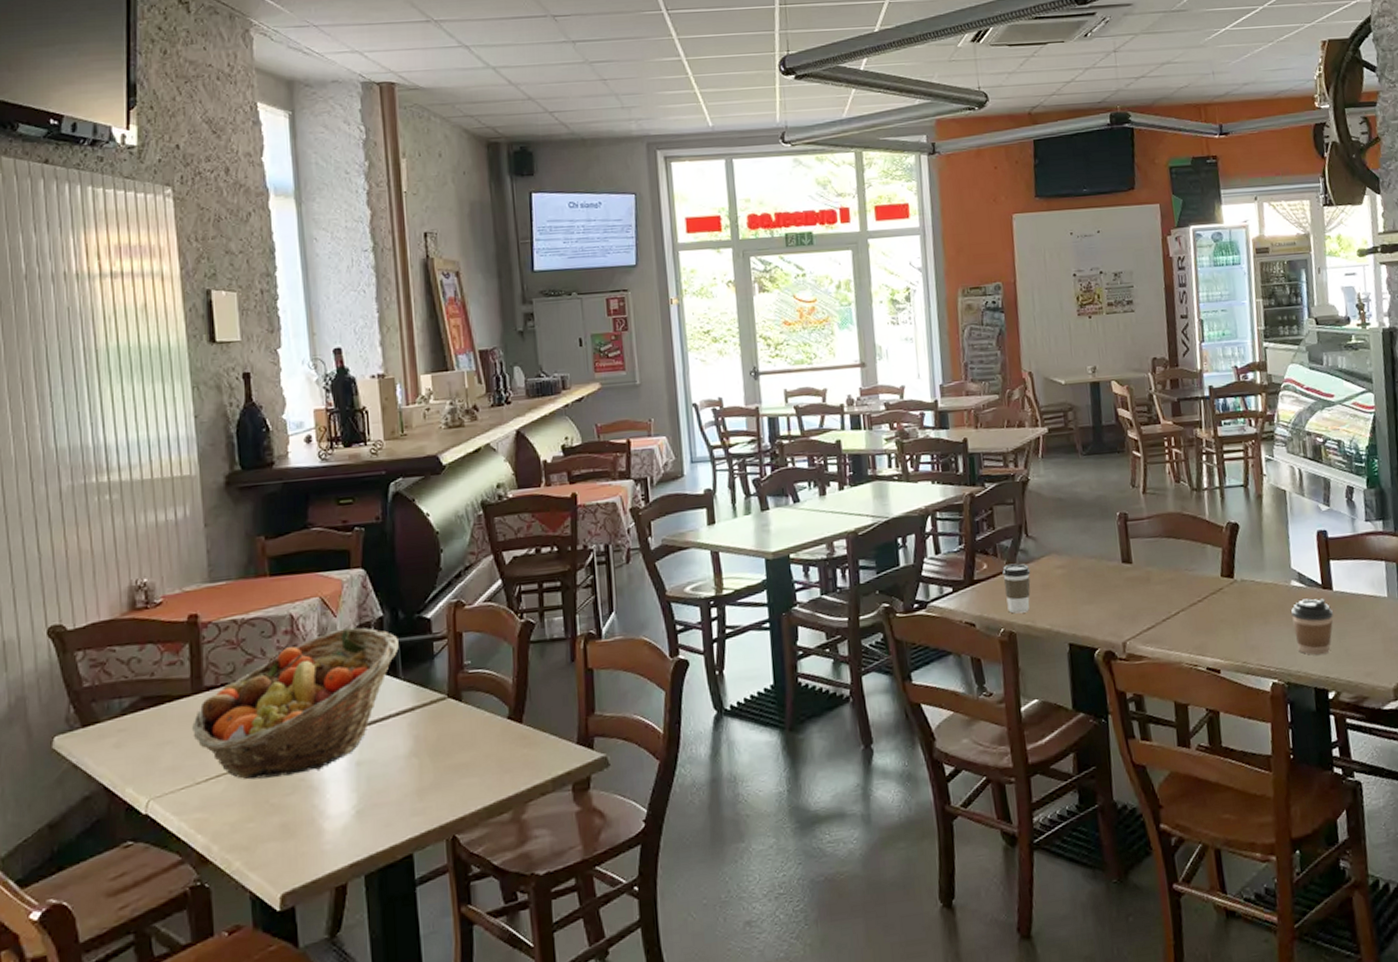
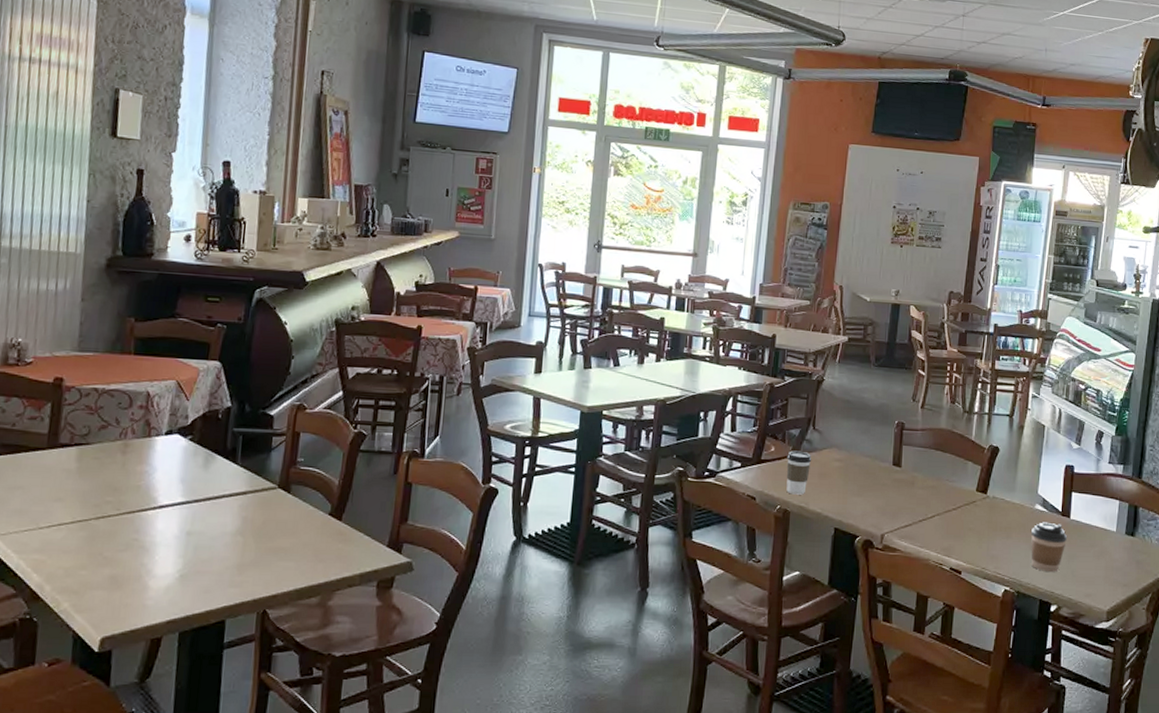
fruit basket: present [192,627,399,780] -> none [42,412,242,534]

